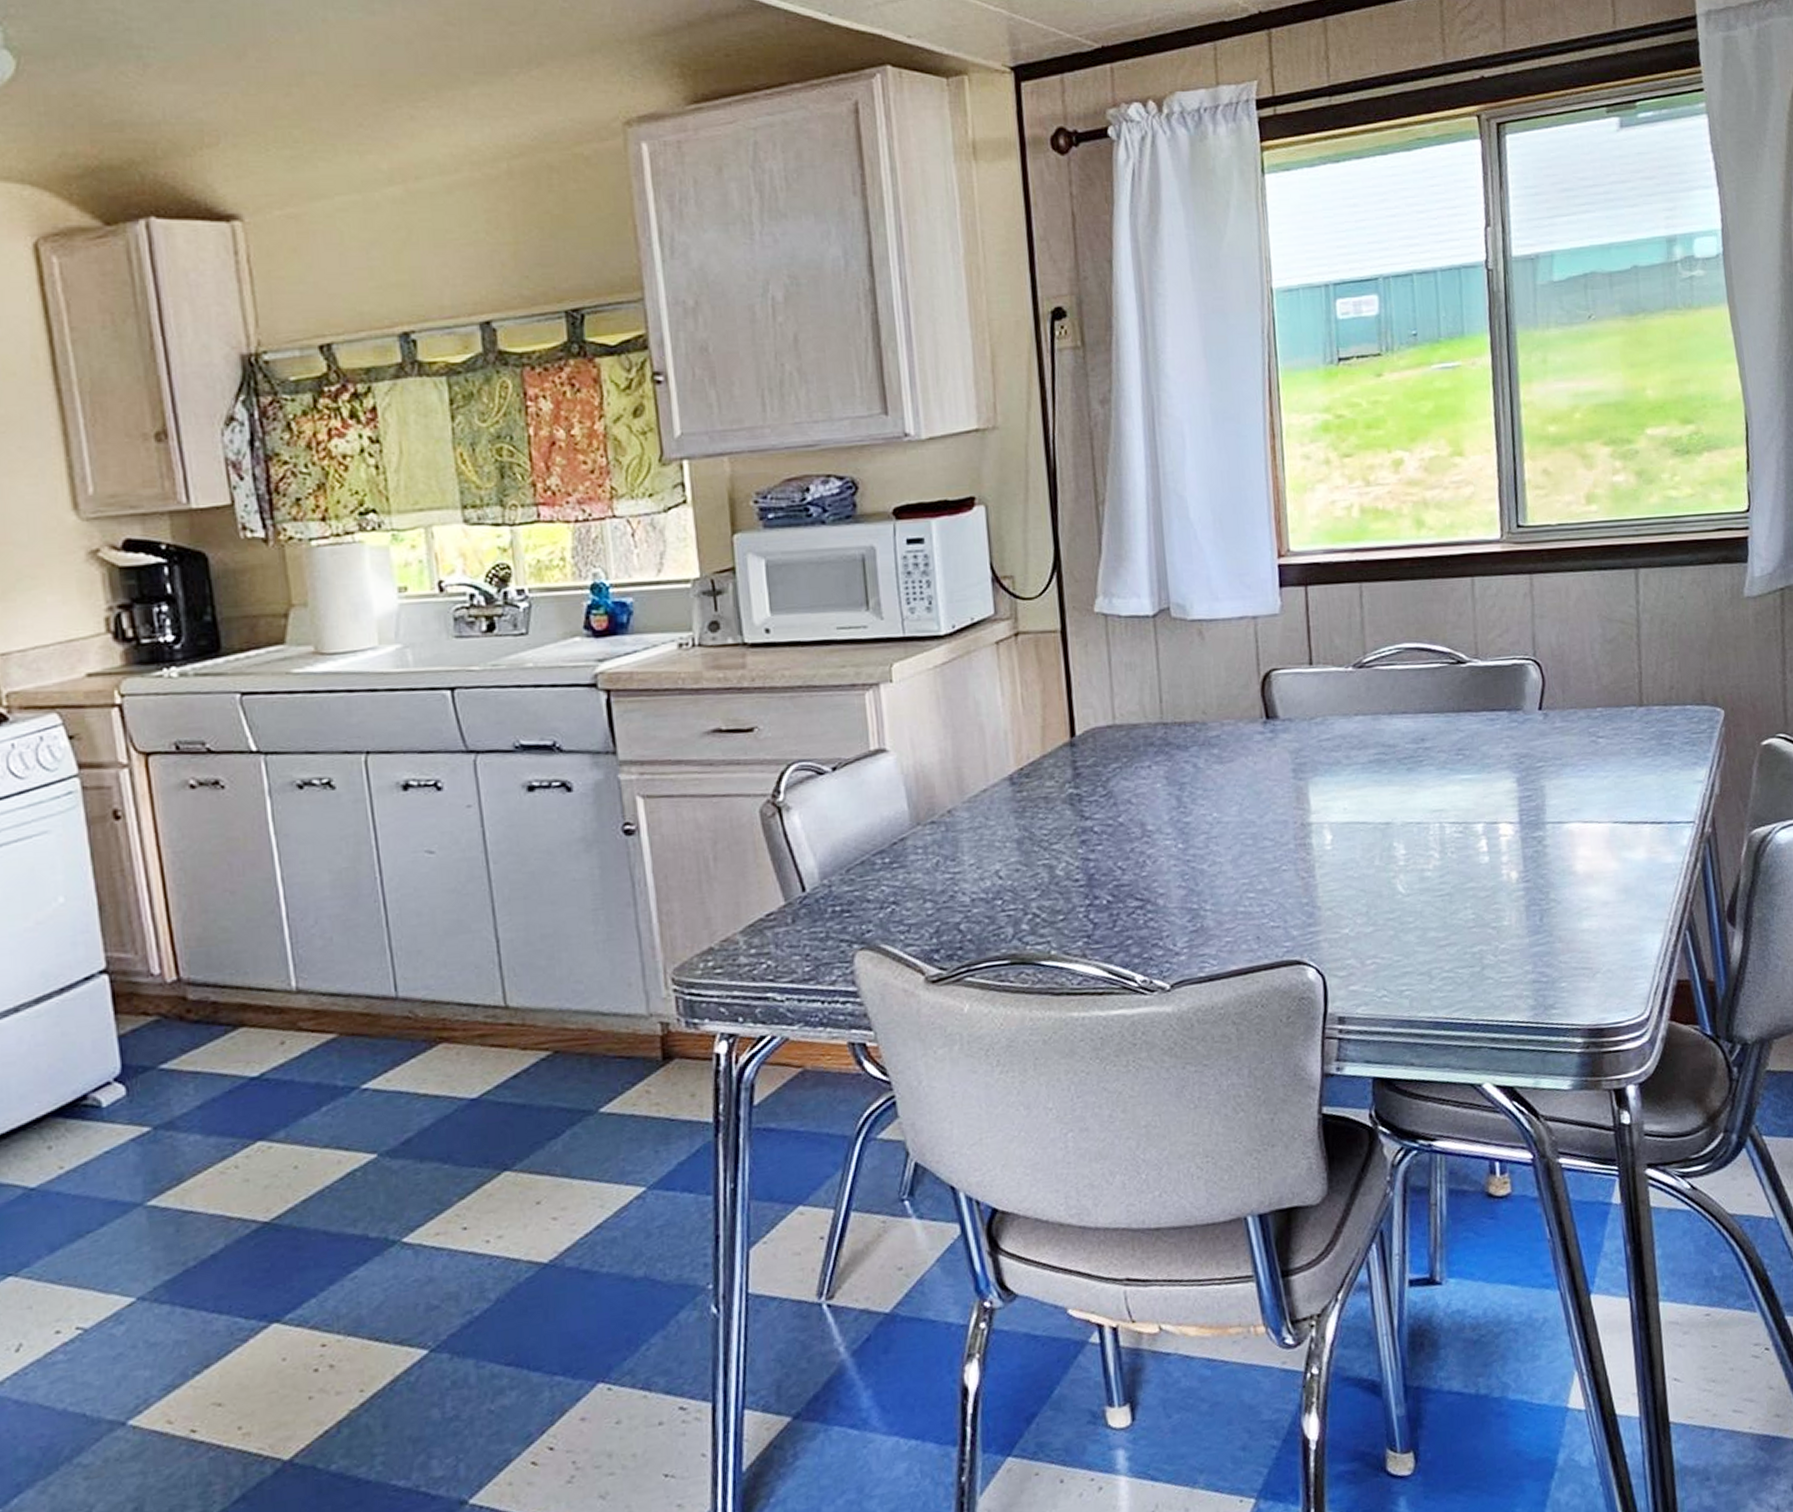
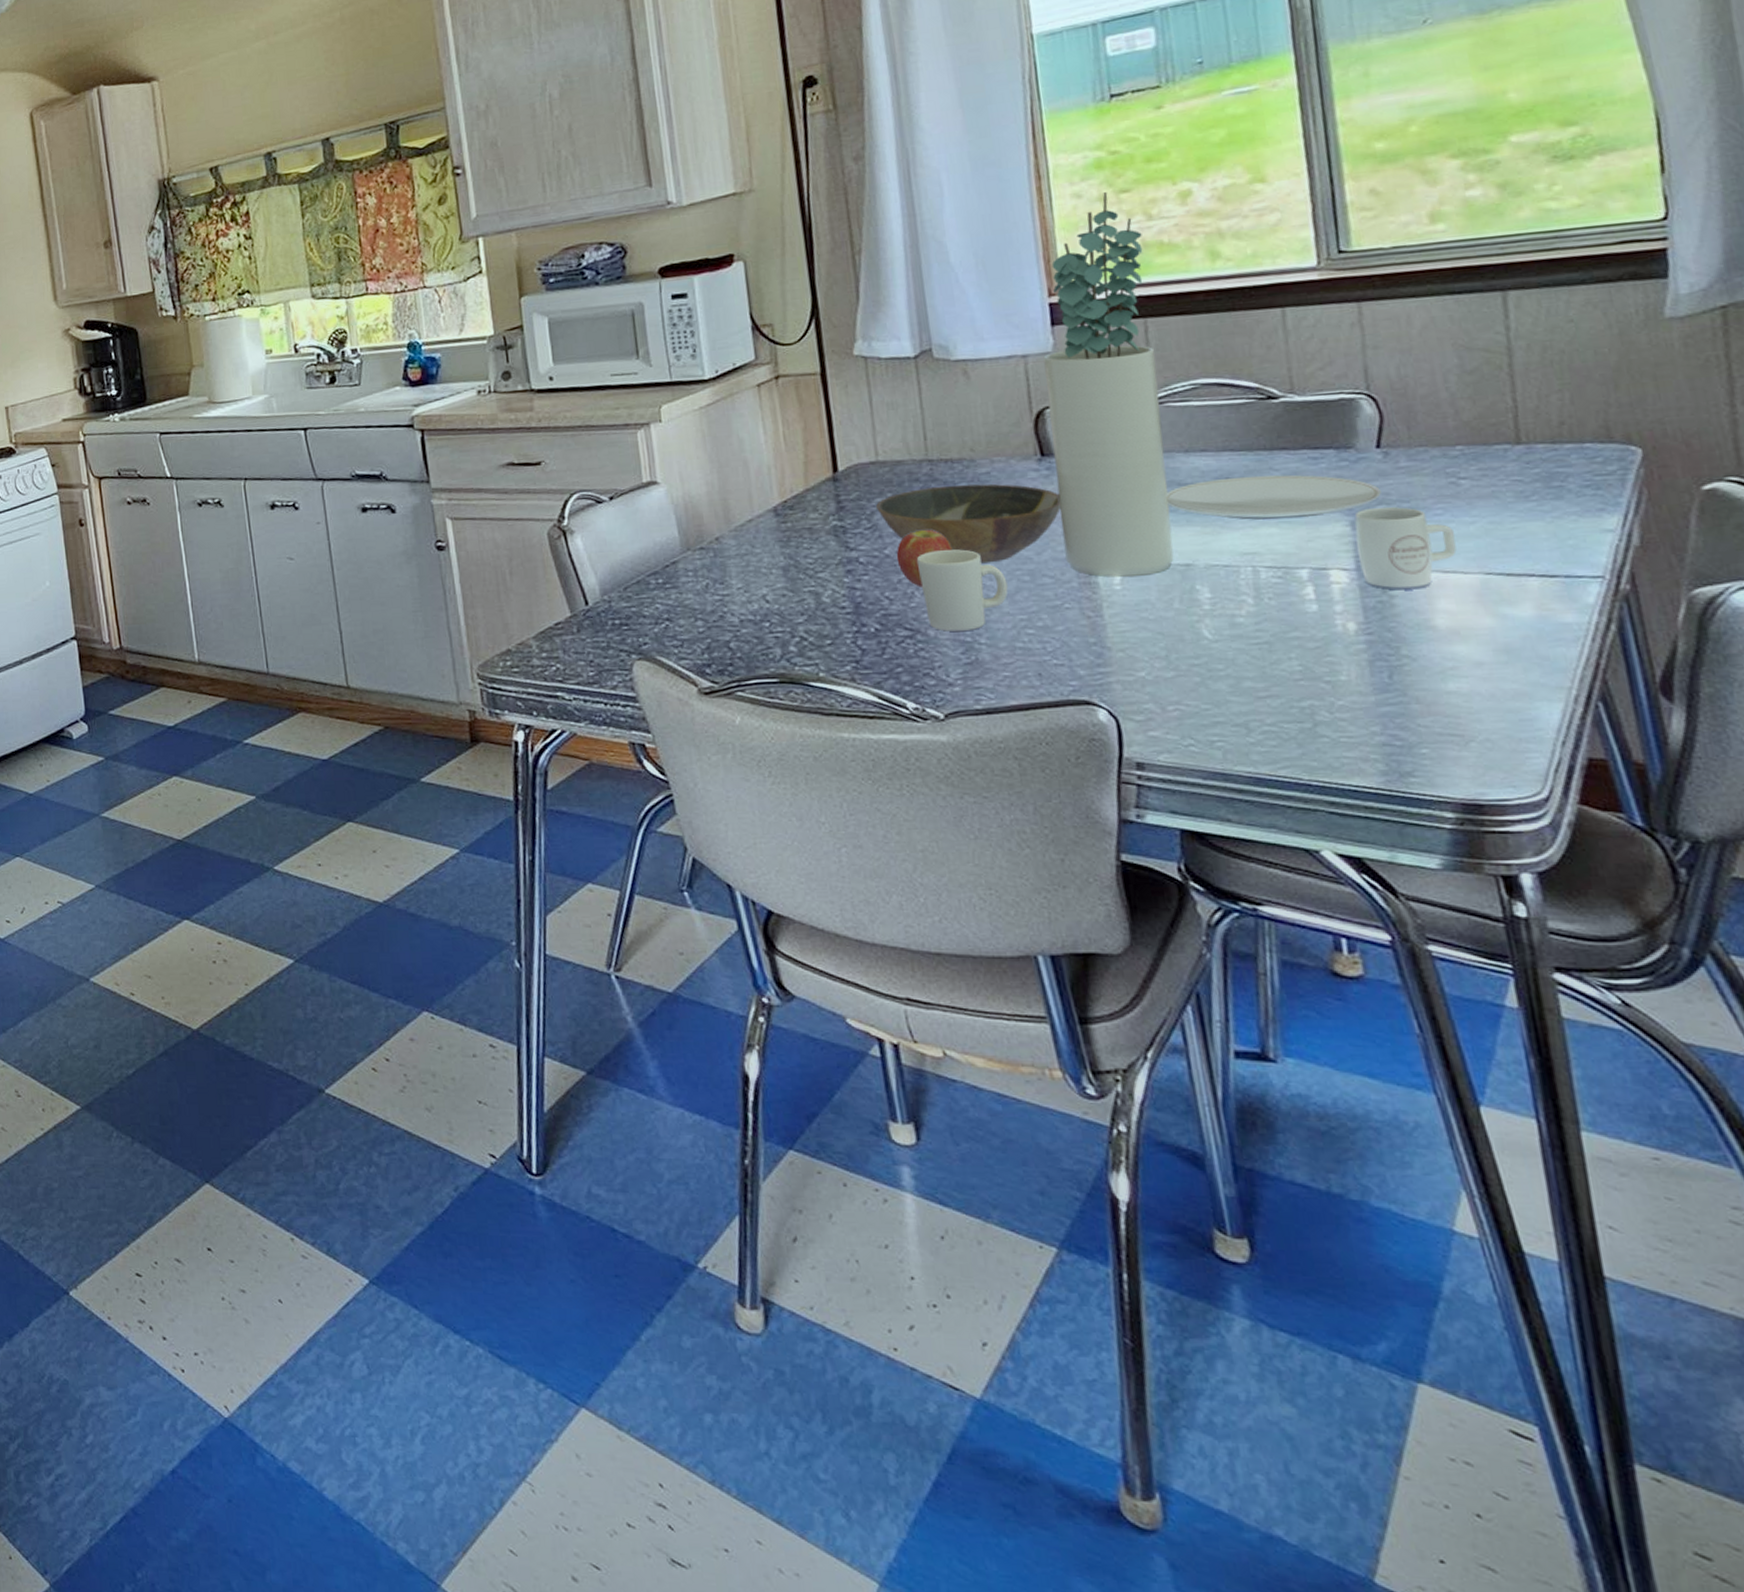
bowl: none [1112,747,1283,829] -> present [876,484,1062,564]
fruit: none [1129,795,1183,856] -> present [896,529,953,588]
mug: none [1148,814,1233,900] -> present [916,549,1009,633]
vase: none [1271,456,1377,838] -> present [1043,192,1174,578]
plate: none [1372,735,1541,778] -> present [1166,474,1381,520]
mug: none [1520,764,1594,841] -> present [1354,507,1457,591]

